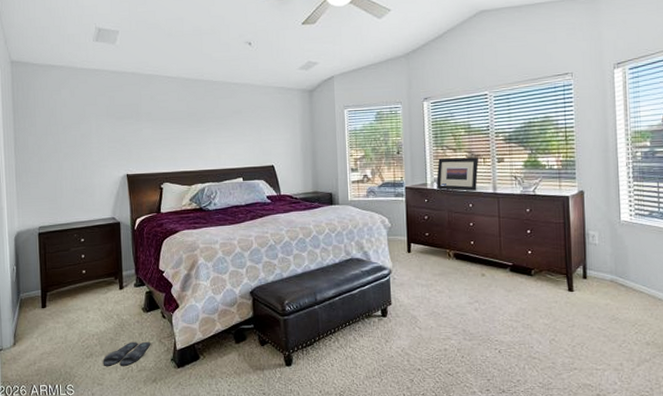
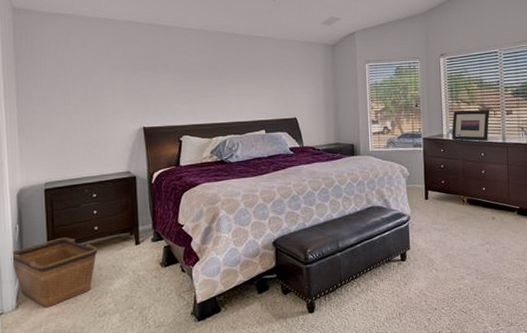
bicycle basket: none [9,279,85,347] -> present [11,237,98,308]
slippers: present [103,341,151,366] -> none [117,296,170,324]

